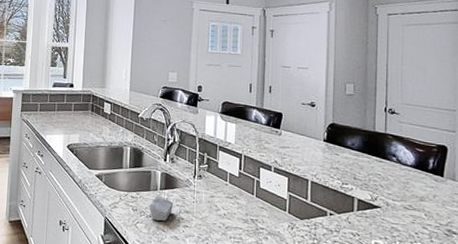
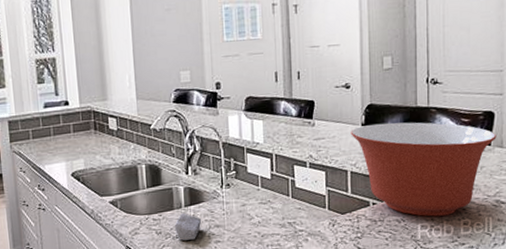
mixing bowl: none [313,141,449,237] -> present [350,122,497,217]

